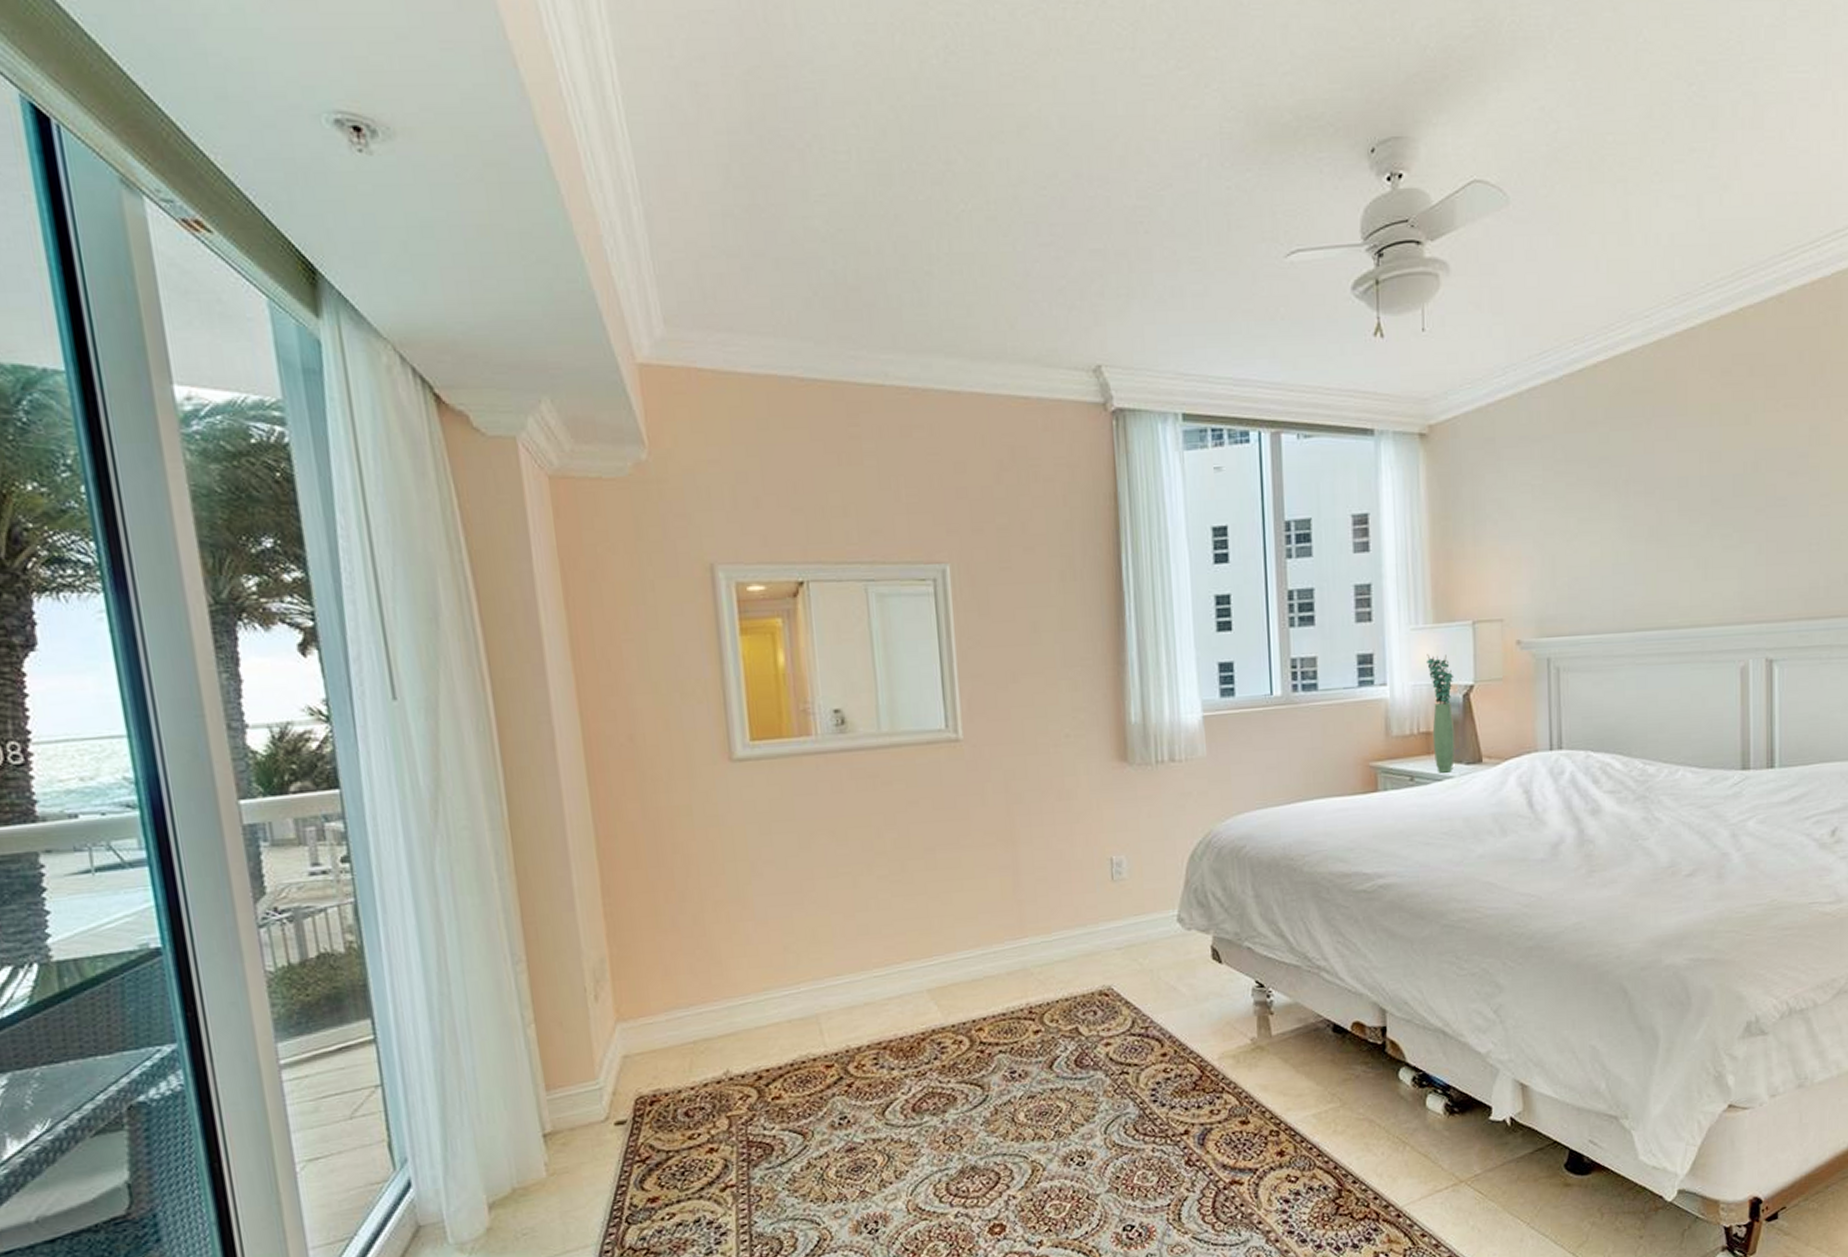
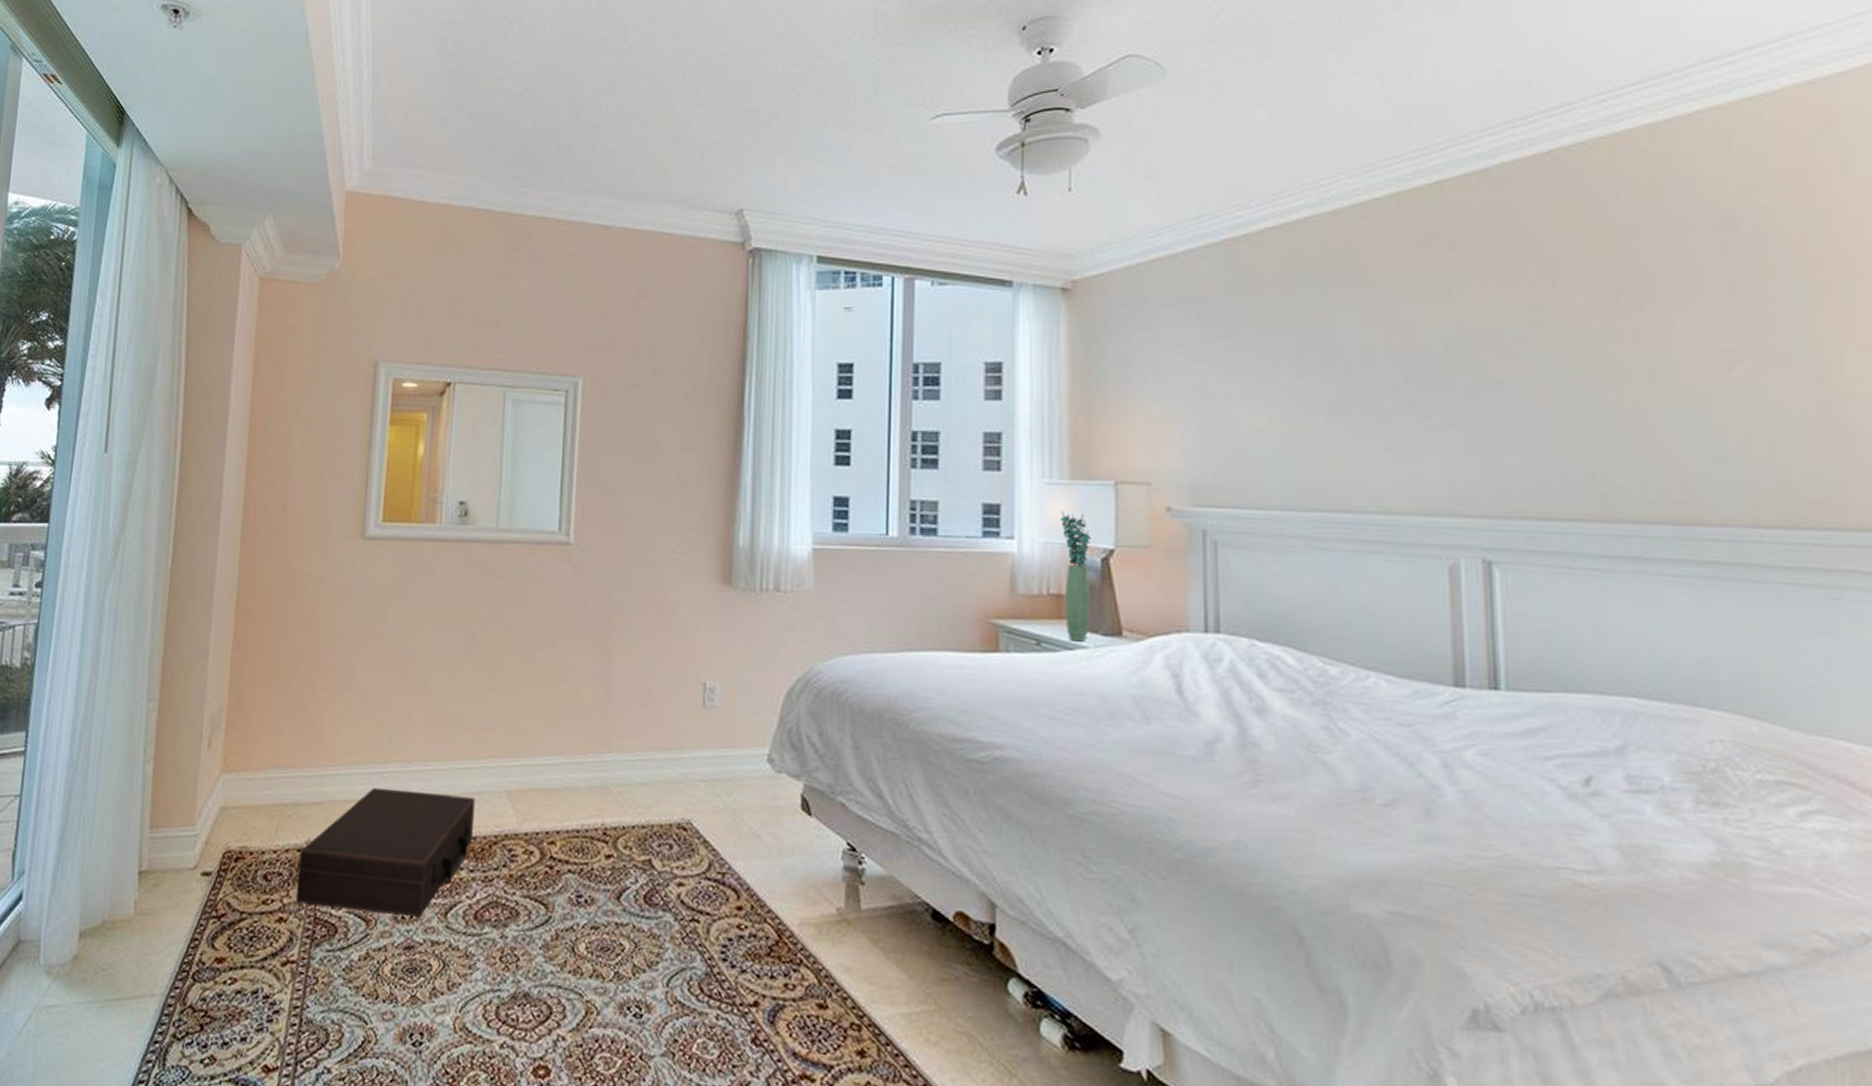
suitcase: none [720,1001,900,1132] -> present [295,787,476,917]

